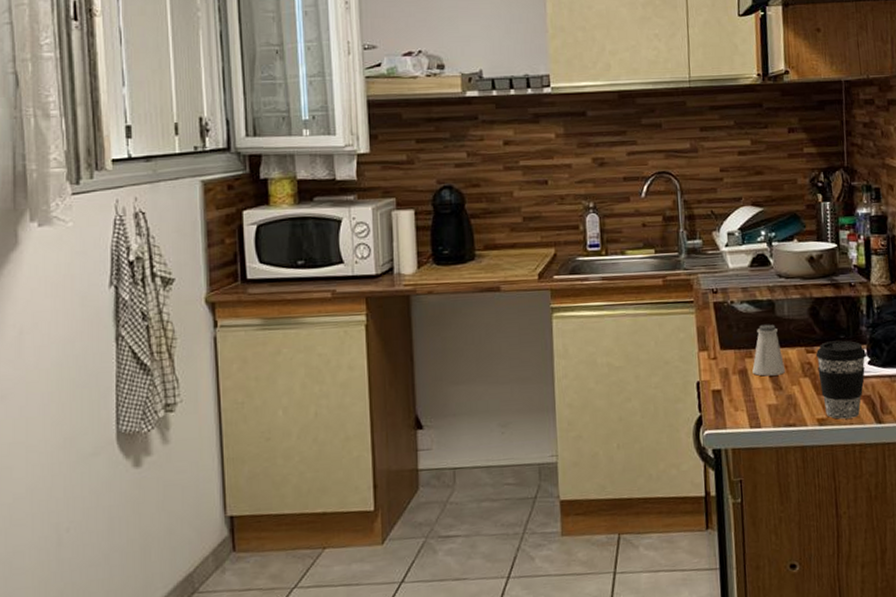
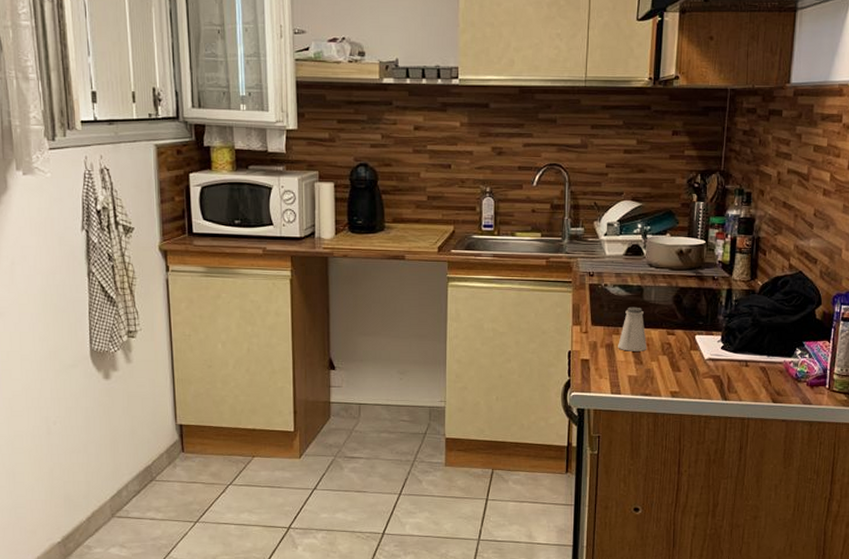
coffee cup: present [815,340,866,419] -> none [675,326,720,393]

